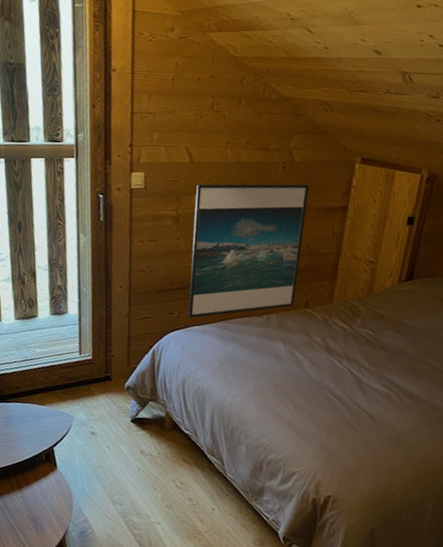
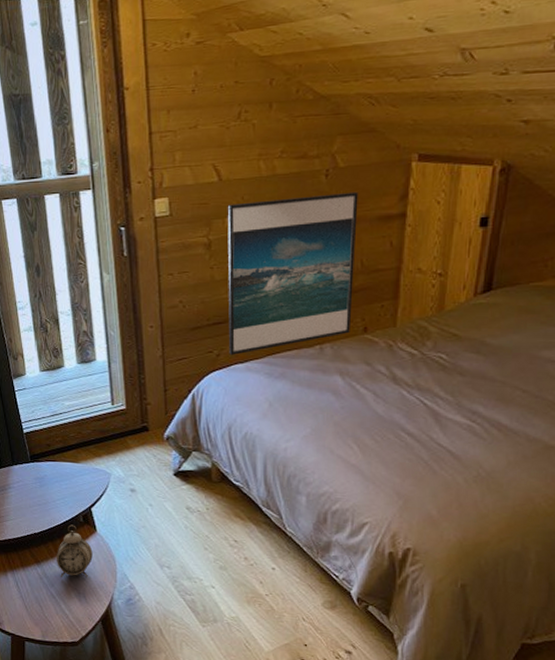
alarm clock: none [17,461,52,510] -> present [56,524,93,577]

